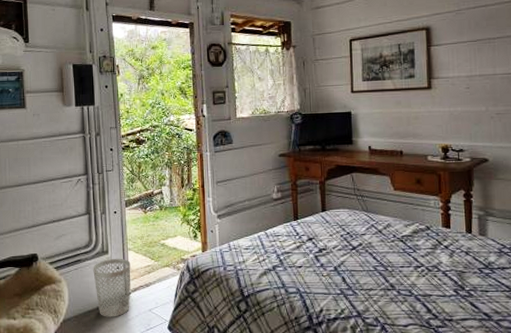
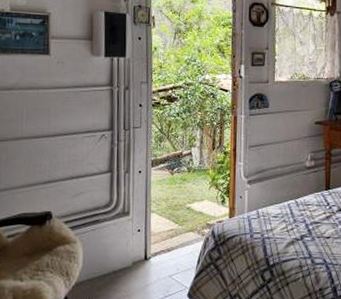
wastebasket: present [93,258,131,317] -> none [111,220,153,282]

